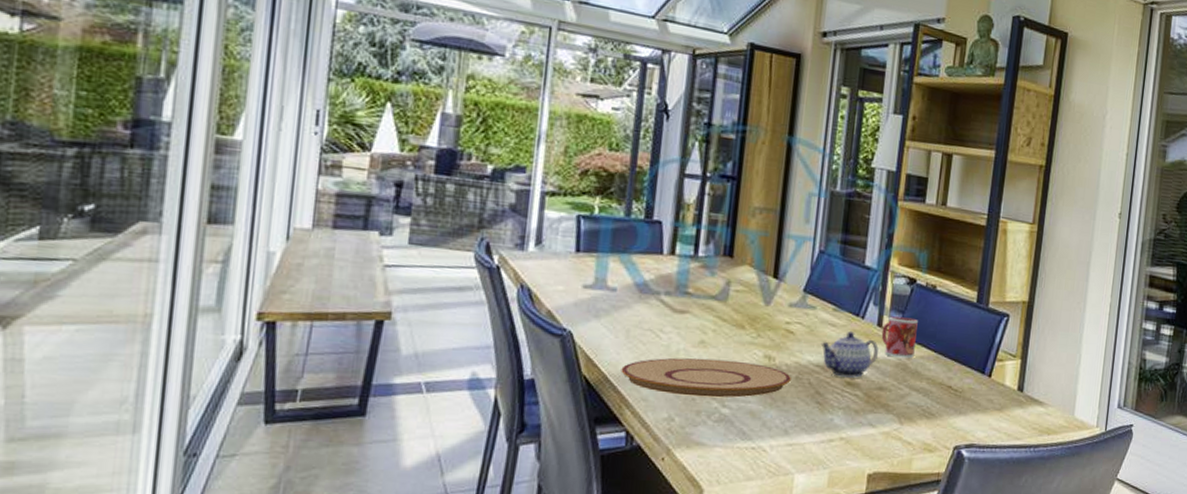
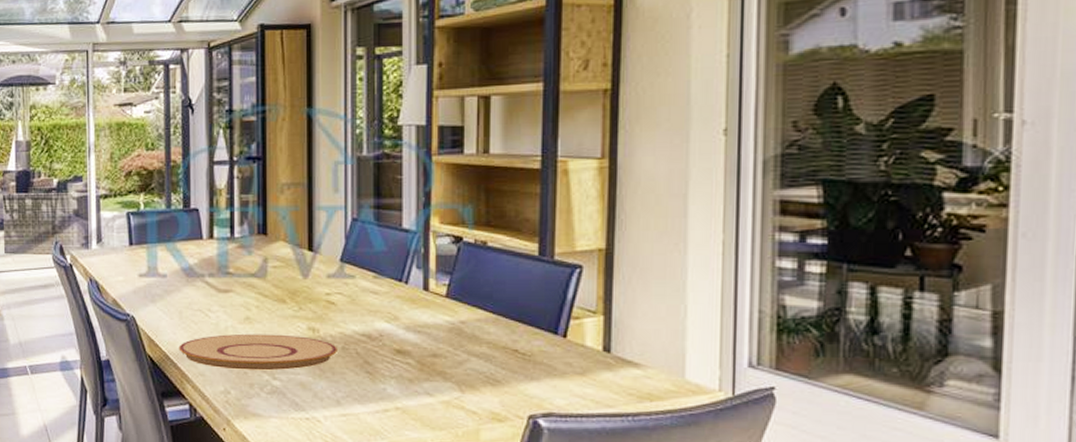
teapot: present [820,330,879,378] -> none [364,297,427,346]
mug: present [881,316,918,359] -> none [429,279,469,322]

